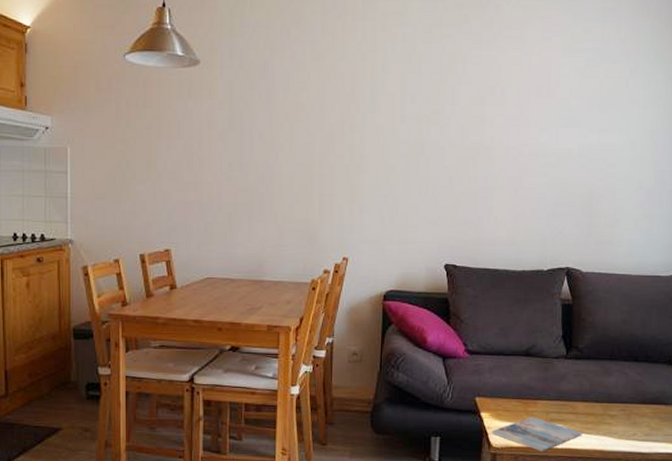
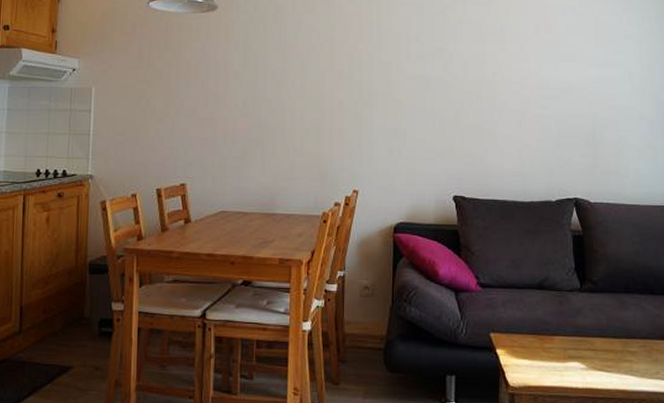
magazine: present [491,416,583,452] -> none [508,353,603,392]

